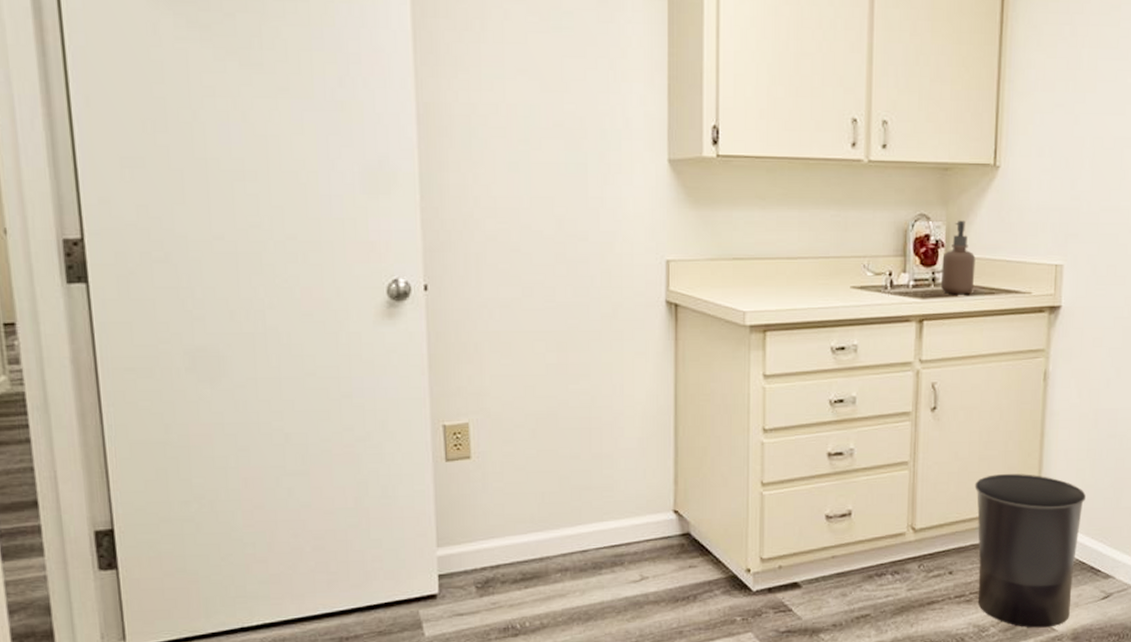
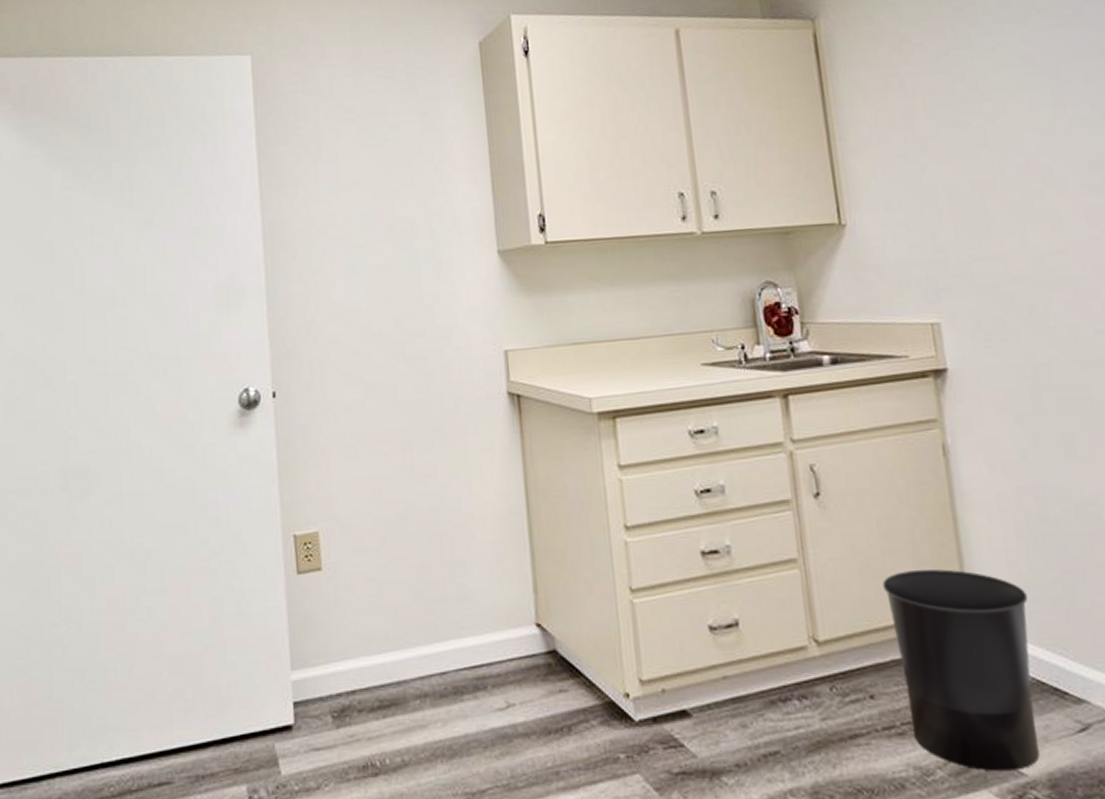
soap dispenser: present [941,220,976,295] -> none [798,284,840,365]

